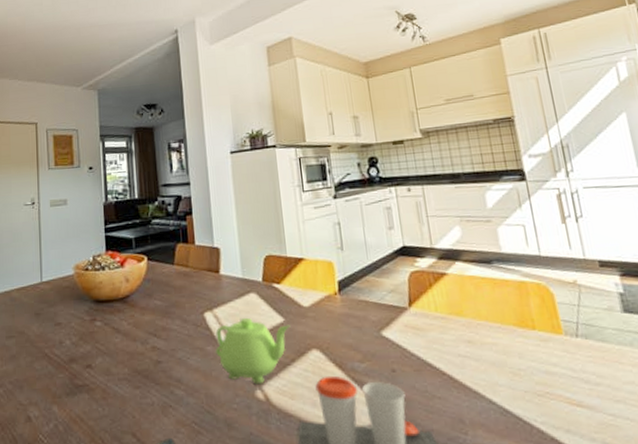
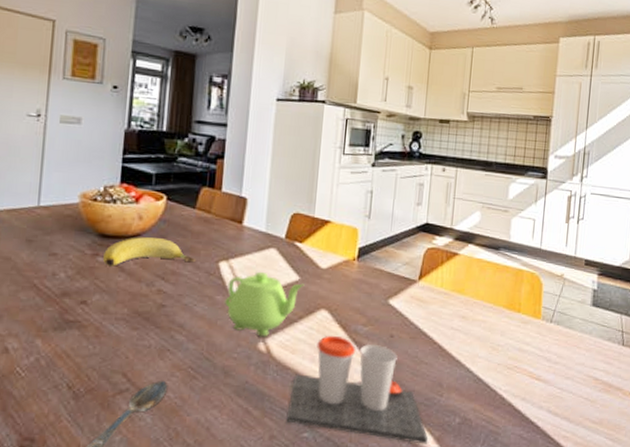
banana: none [100,297,182,329] -> present [103,237,196,266]

